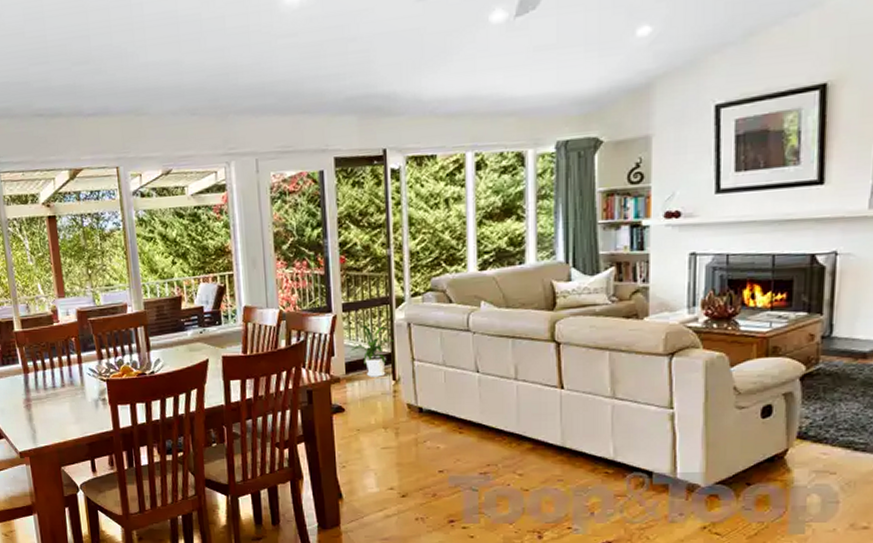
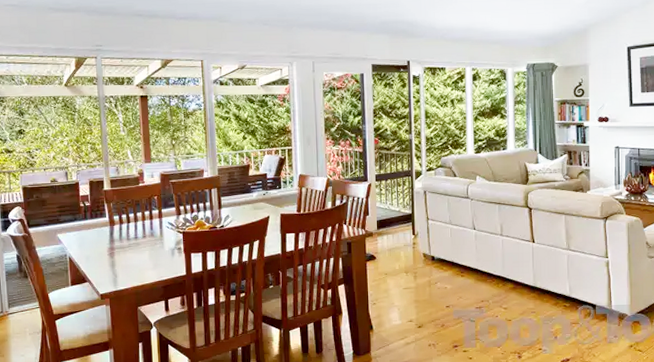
house plant: present [349,324,395,377] -> none [380,191,415,232]

